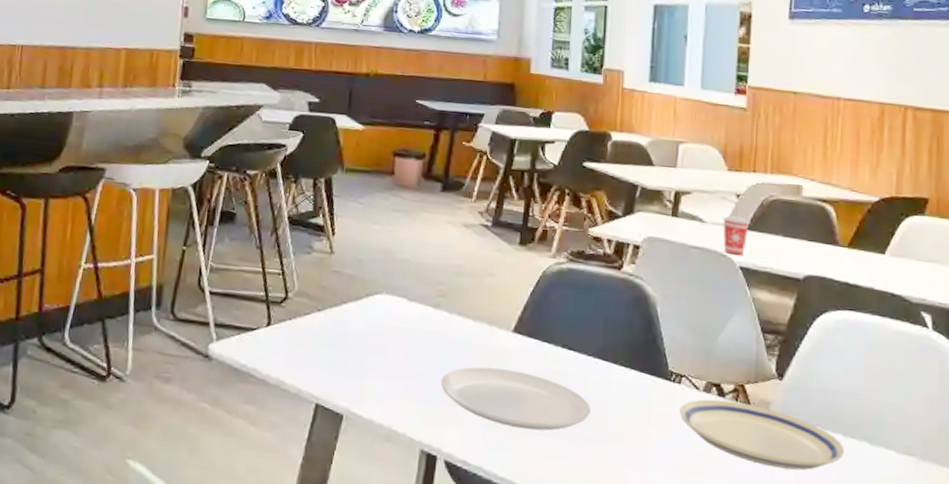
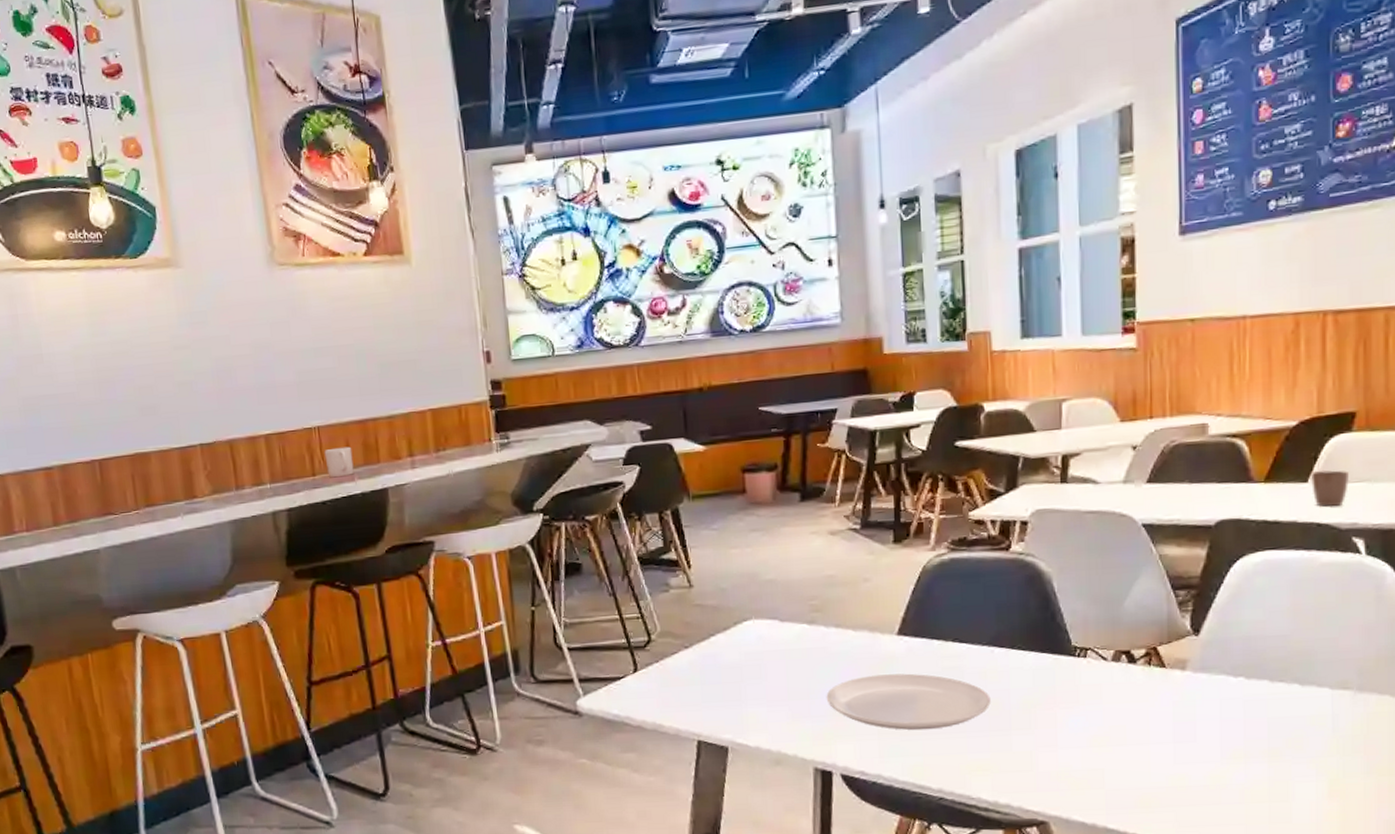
mug: none [21,67,48,95] -> present [324,446,354,478]
plate: present [679,399,845,470] -> none [1087,665,1273,725]
beverage cup: present [720,196,750,255] -> none [1114,451,1151,512]
cup: none [887,245,922,280] -> present [1310,470,1350,507]

